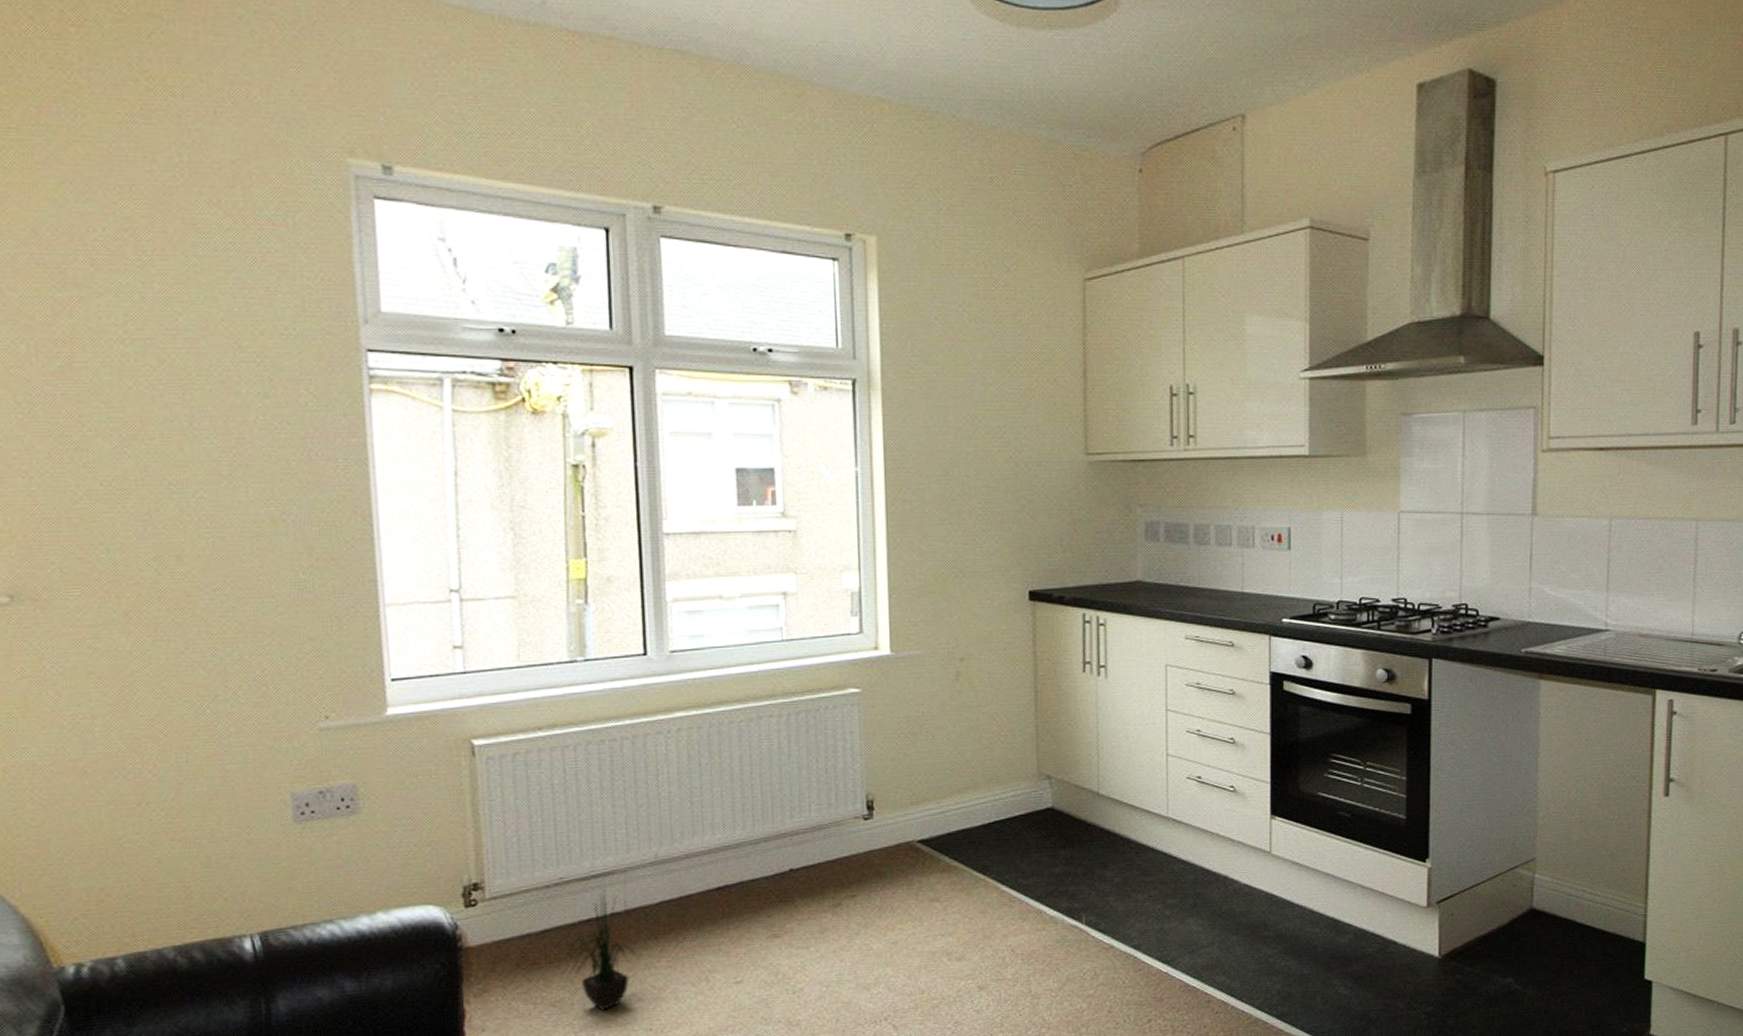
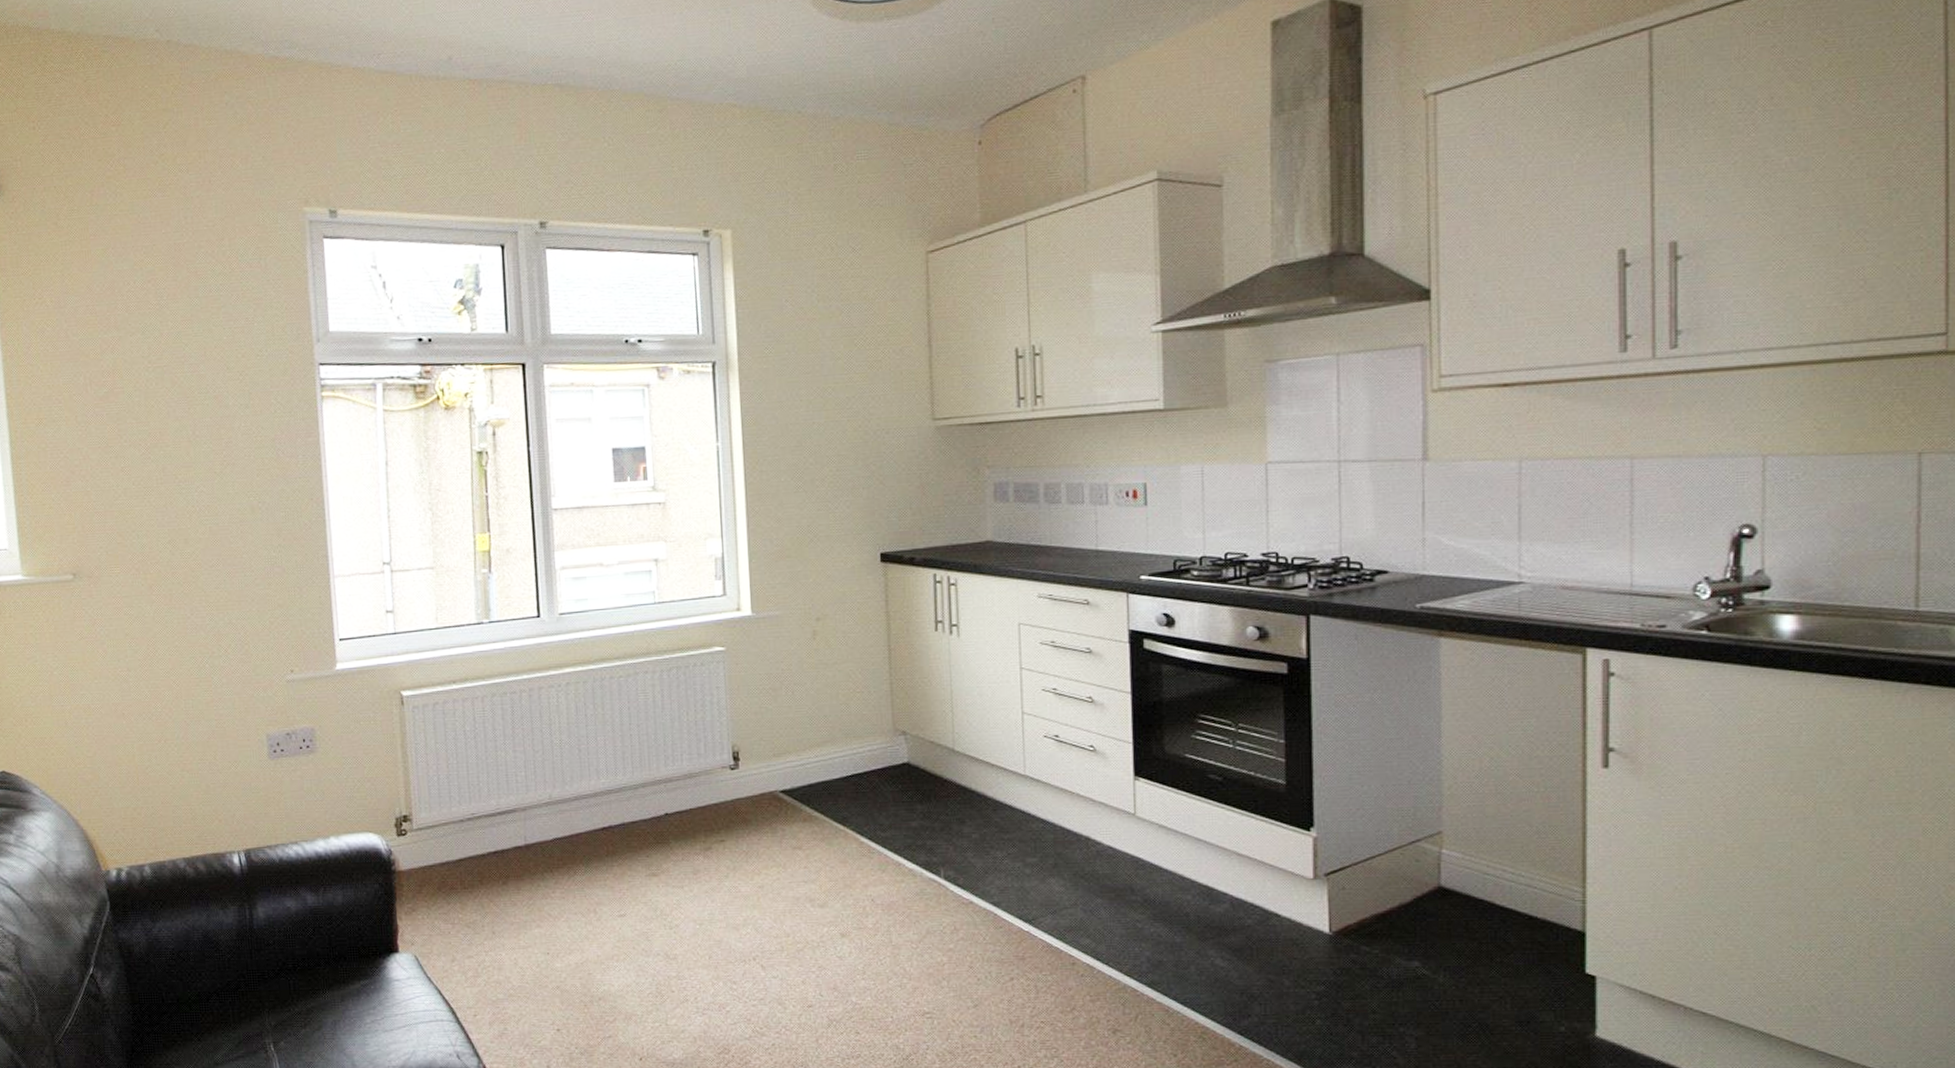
potted plant: present [564,887,637,1011] -> none [476,823,536,934]

